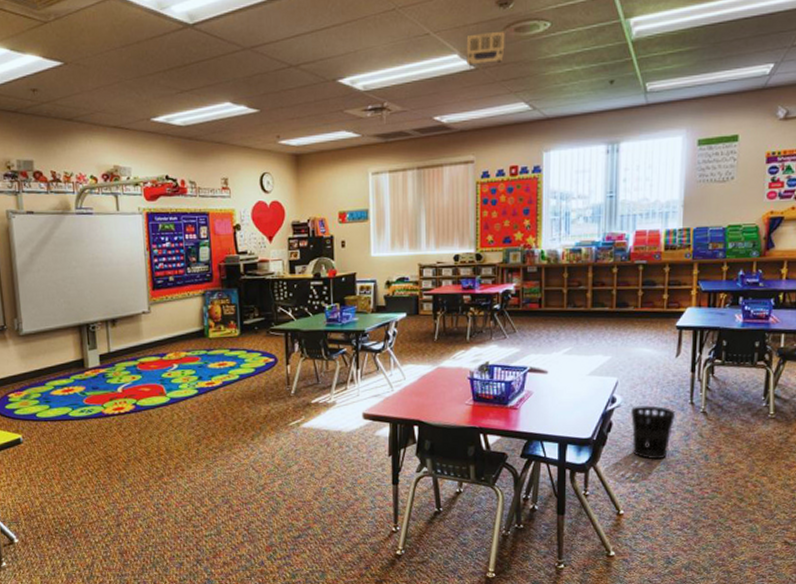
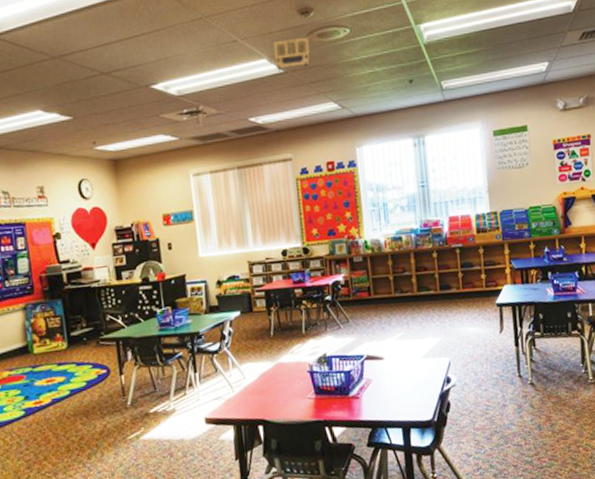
wastebasket: present [631,405,675,460] -> none [466,382,507,435]

